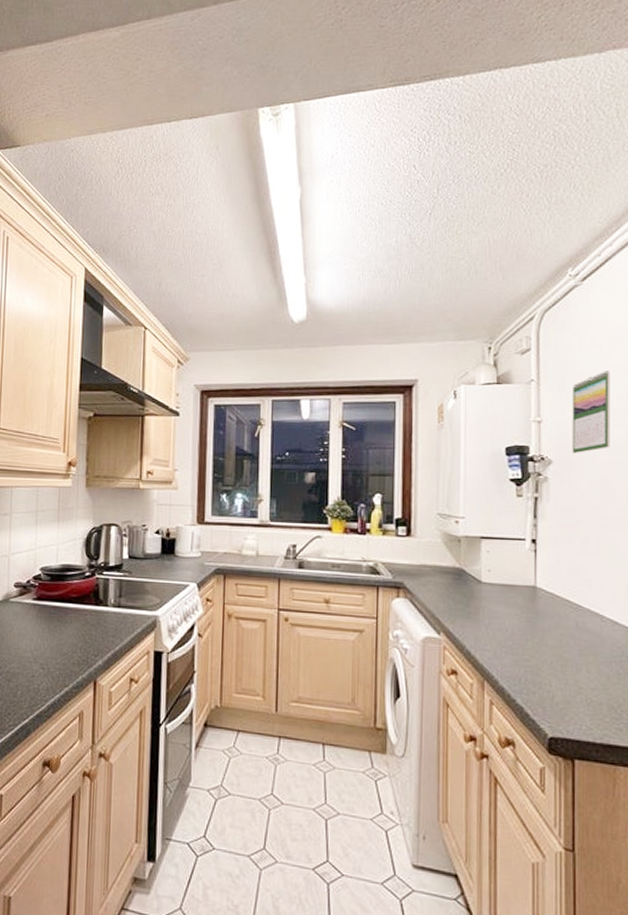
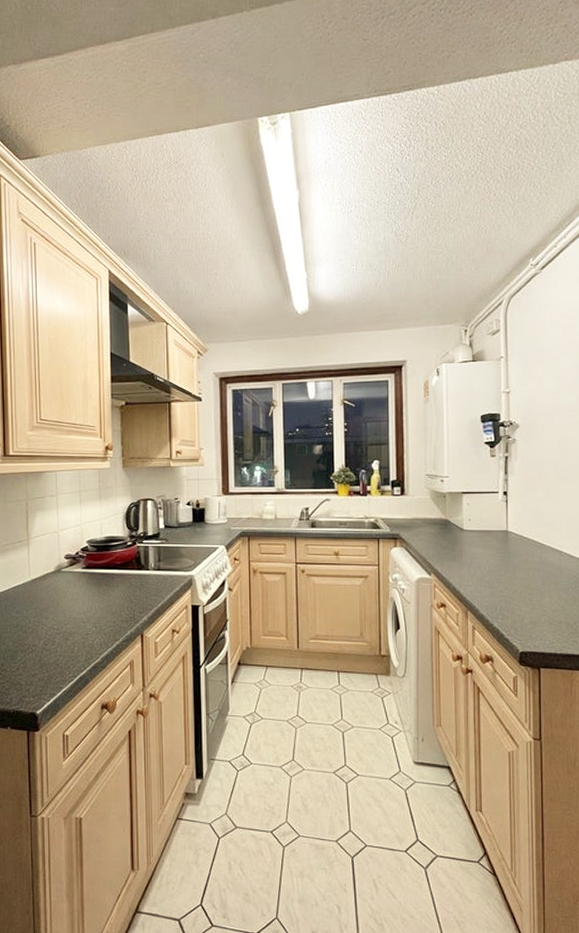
calendar: present [572,371,610,453] -> none [535,347,566,418]

